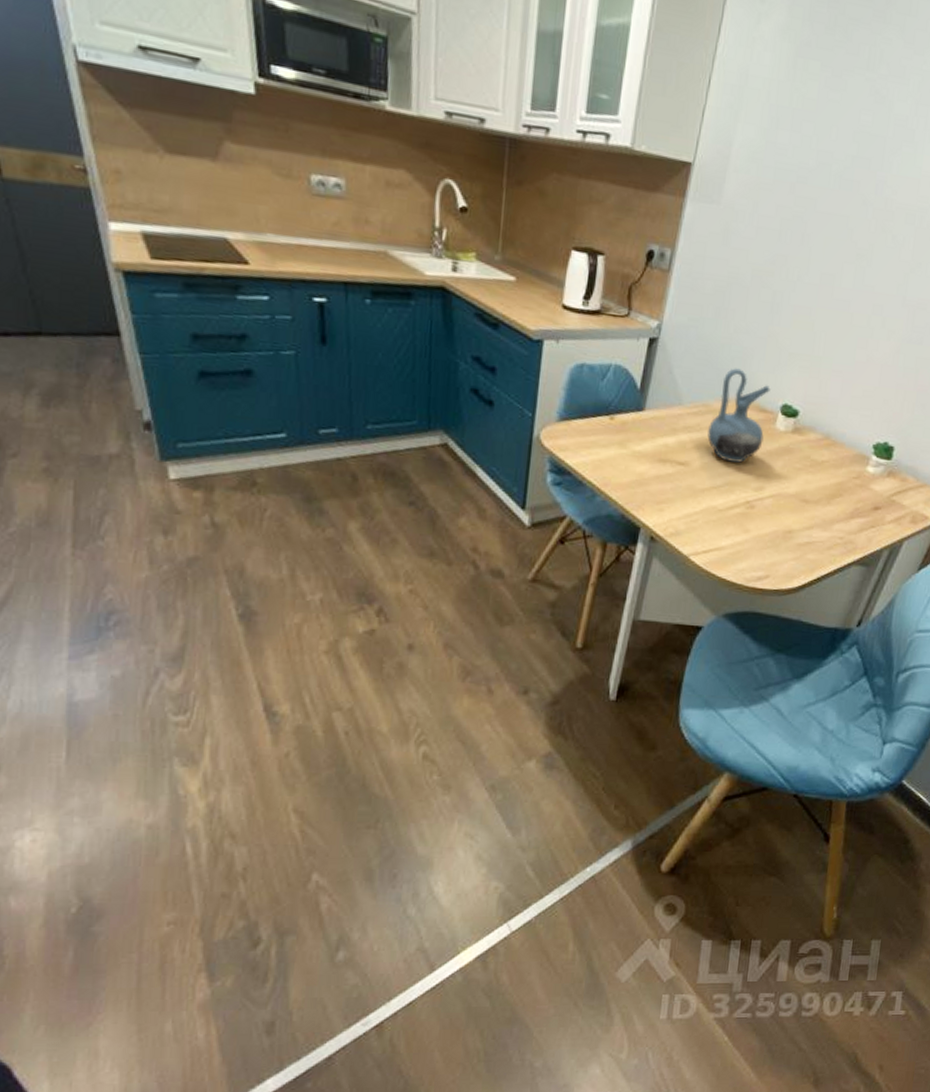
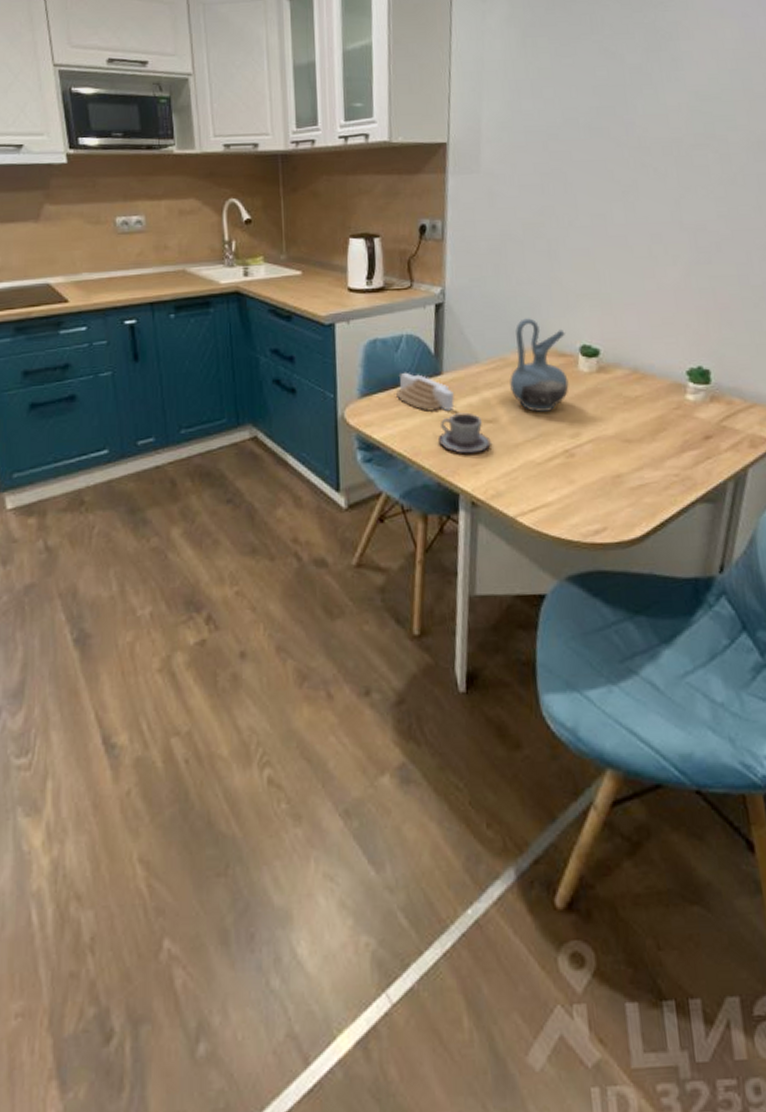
architectural model: none [594,402,652,449] -> present [395,372,454,412]
cup: none [629,451,680,492] -> present [439,412,491,454]

